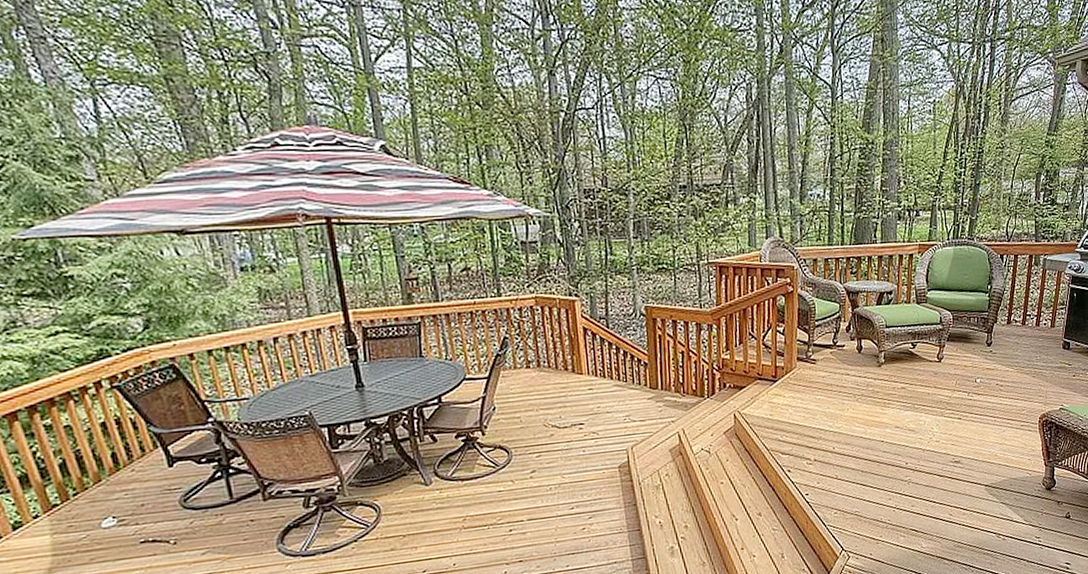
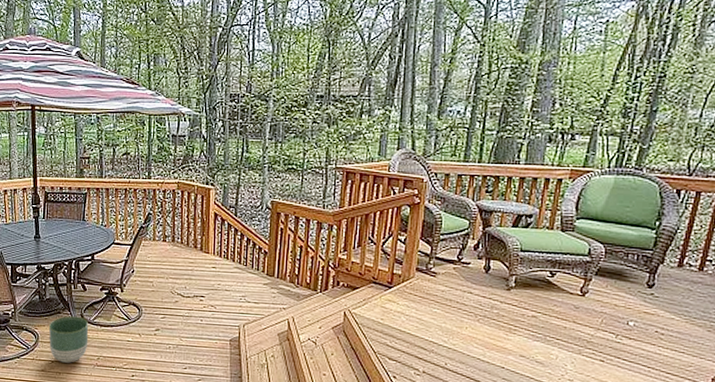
planter: none [392,474,449,535] -> present [48,316,89,363]

